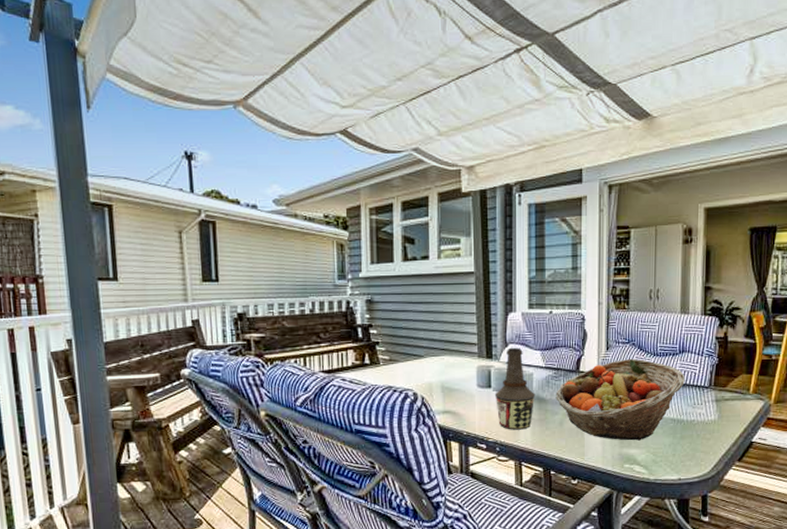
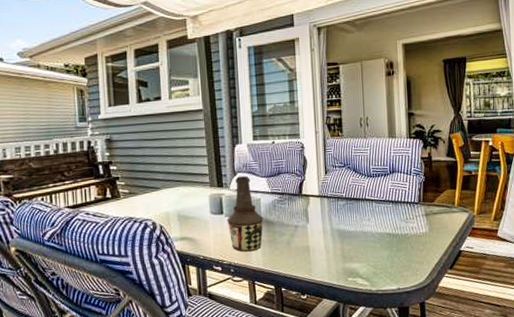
fruit basket: present [555,358,685,441] -> none [282,180,397,256]

